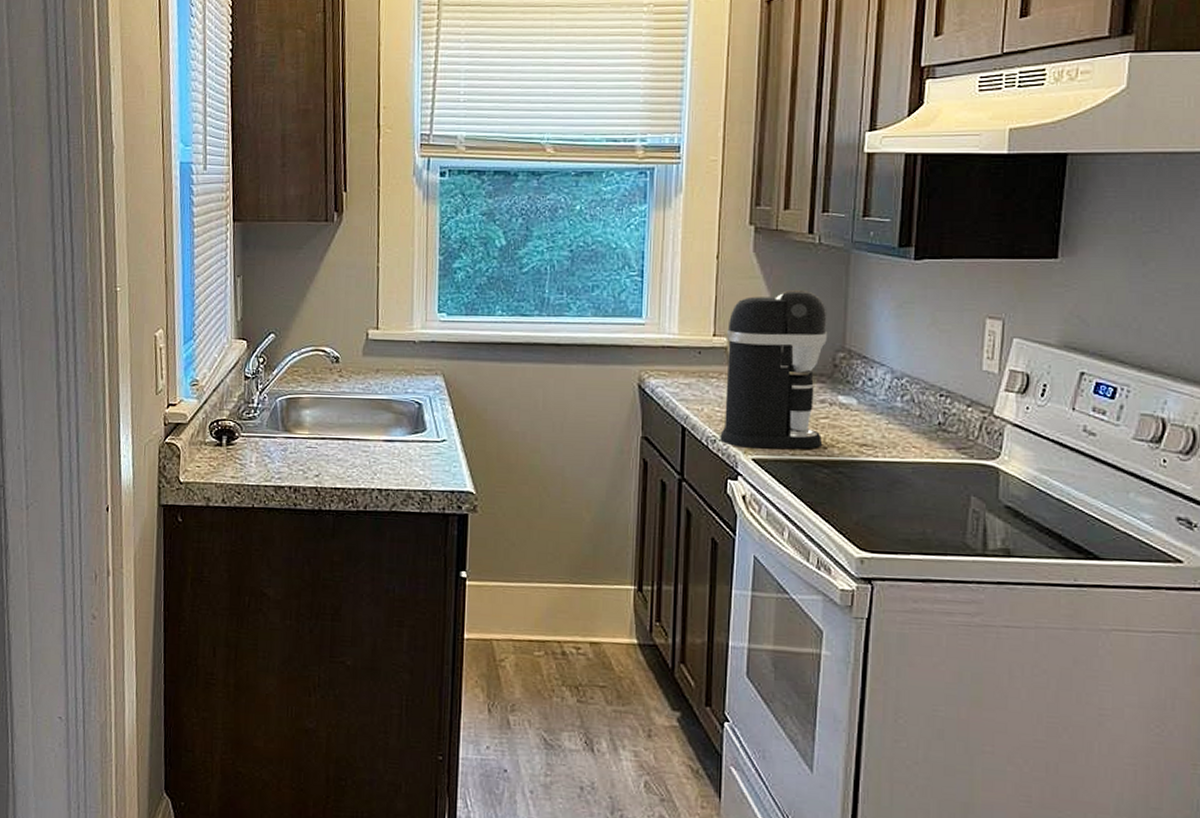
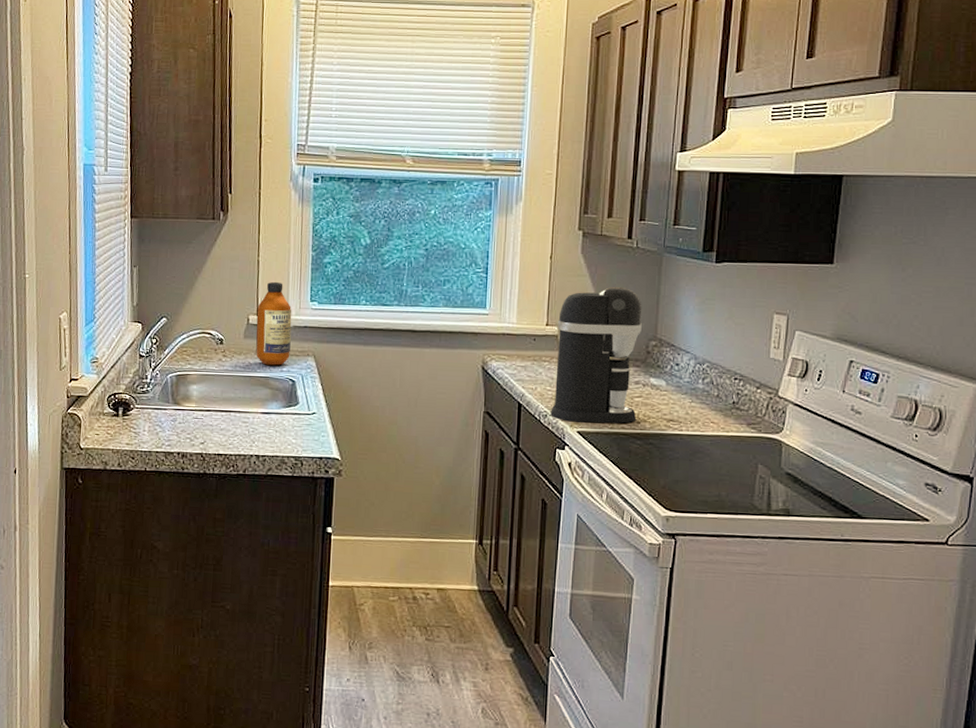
bottle: none [376,290,418,386] -> present [256,281,292,366]

